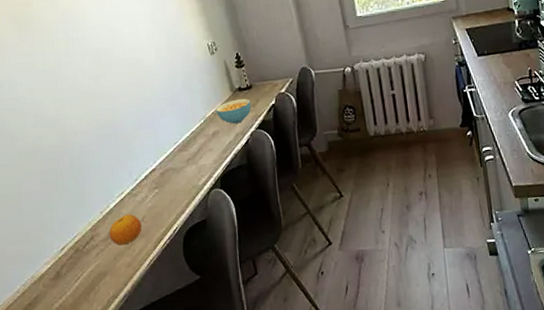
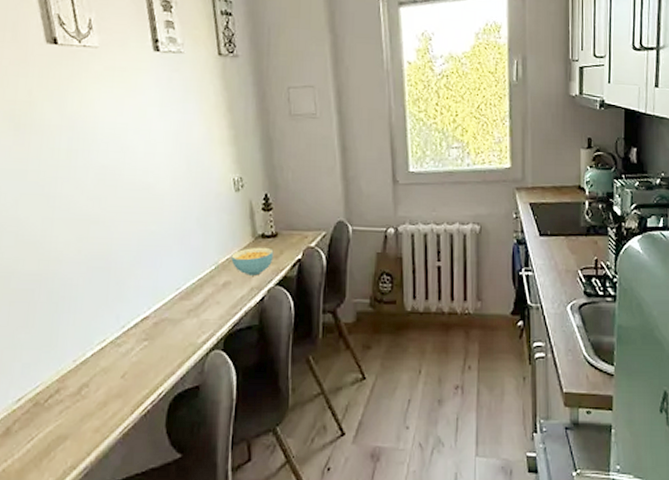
fruit: present [109,214,142,246] -> none [79,367,121,404]

